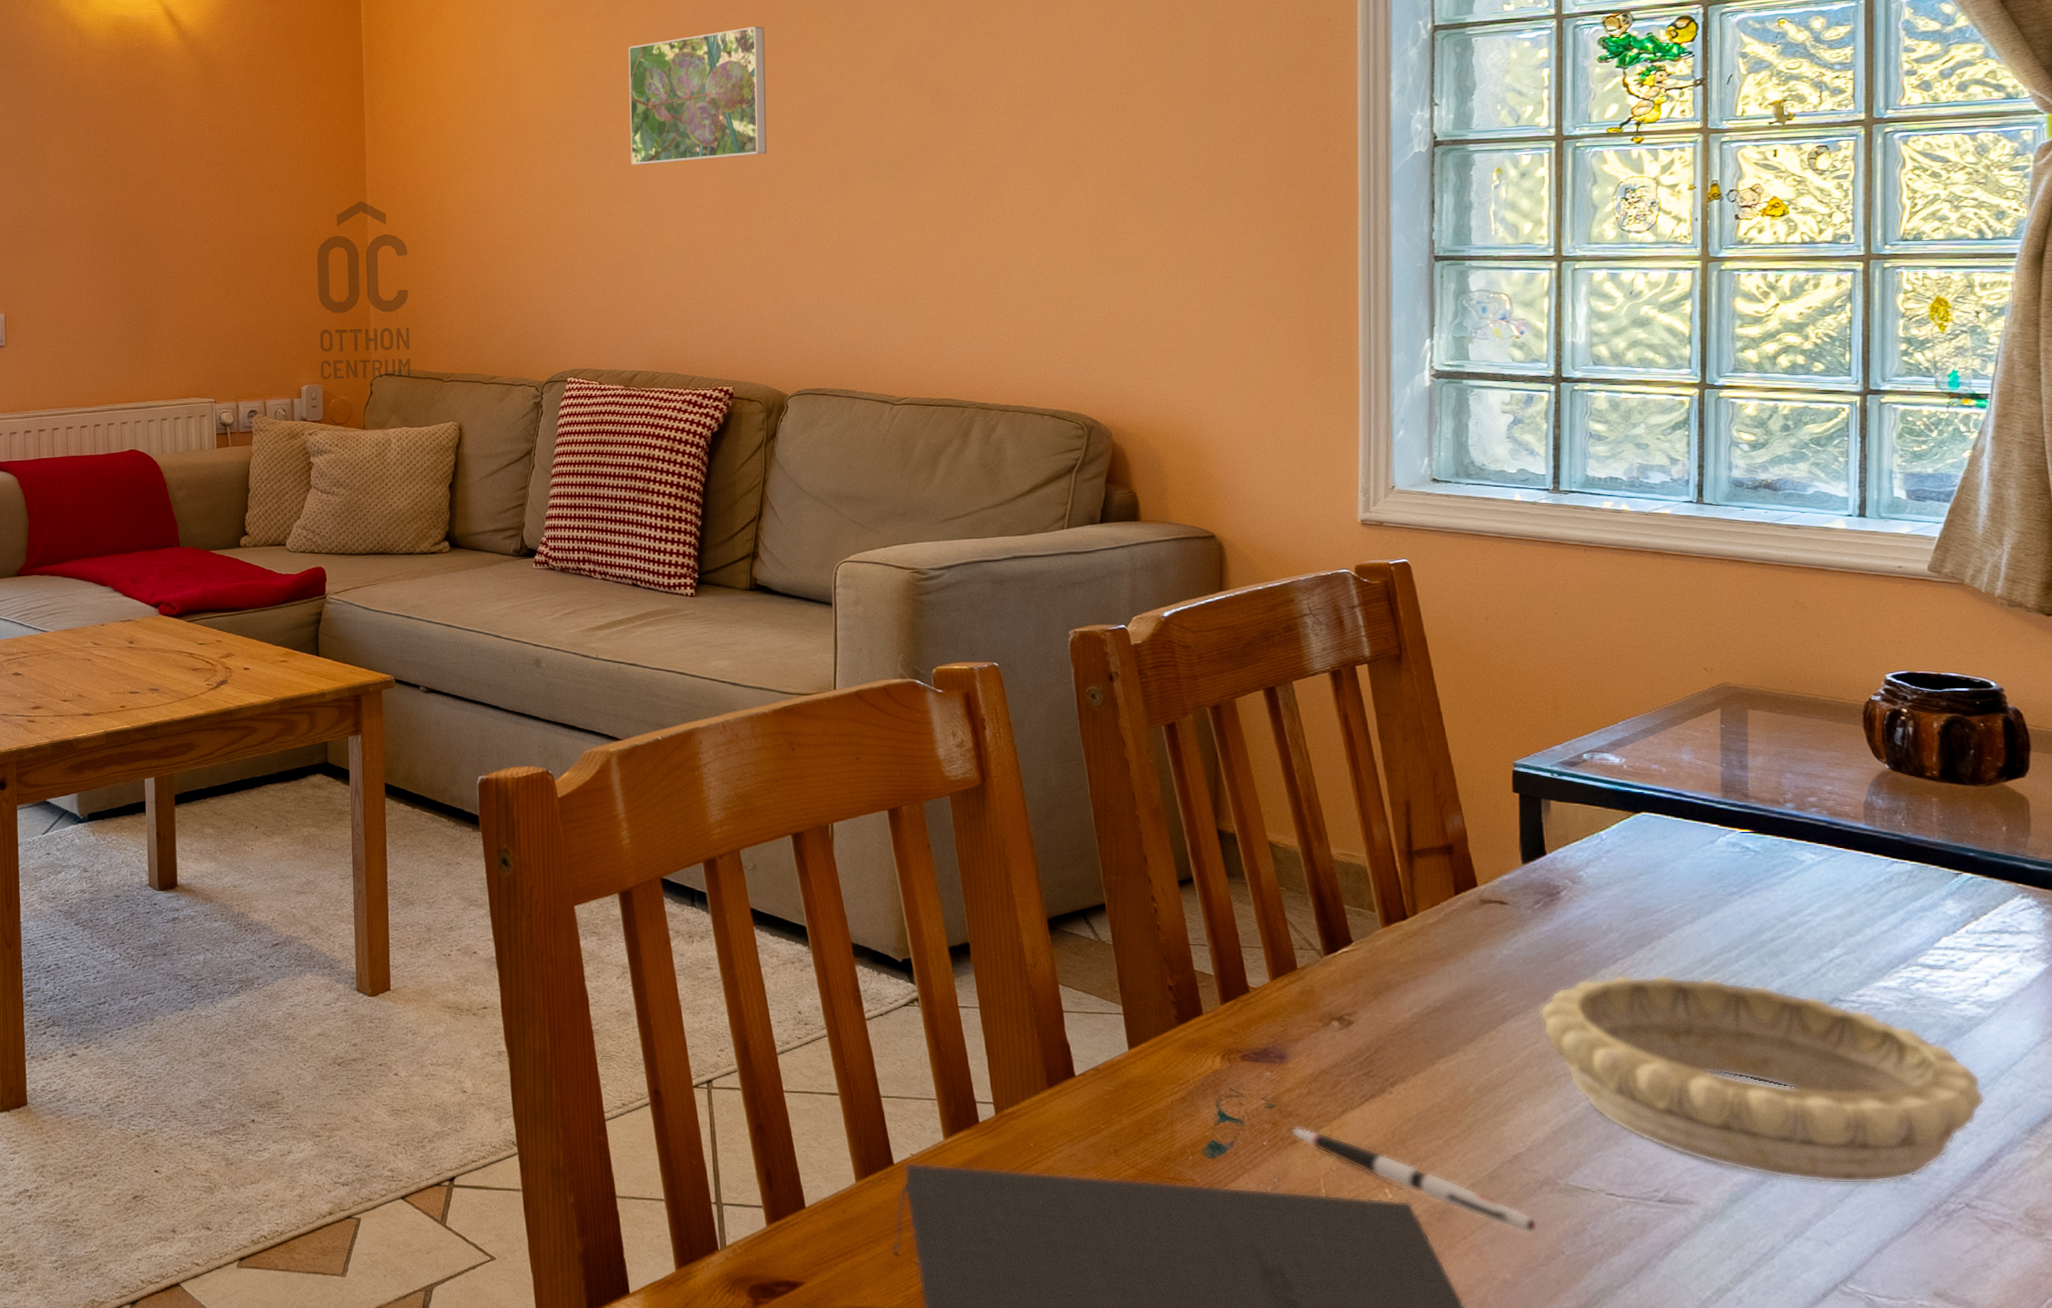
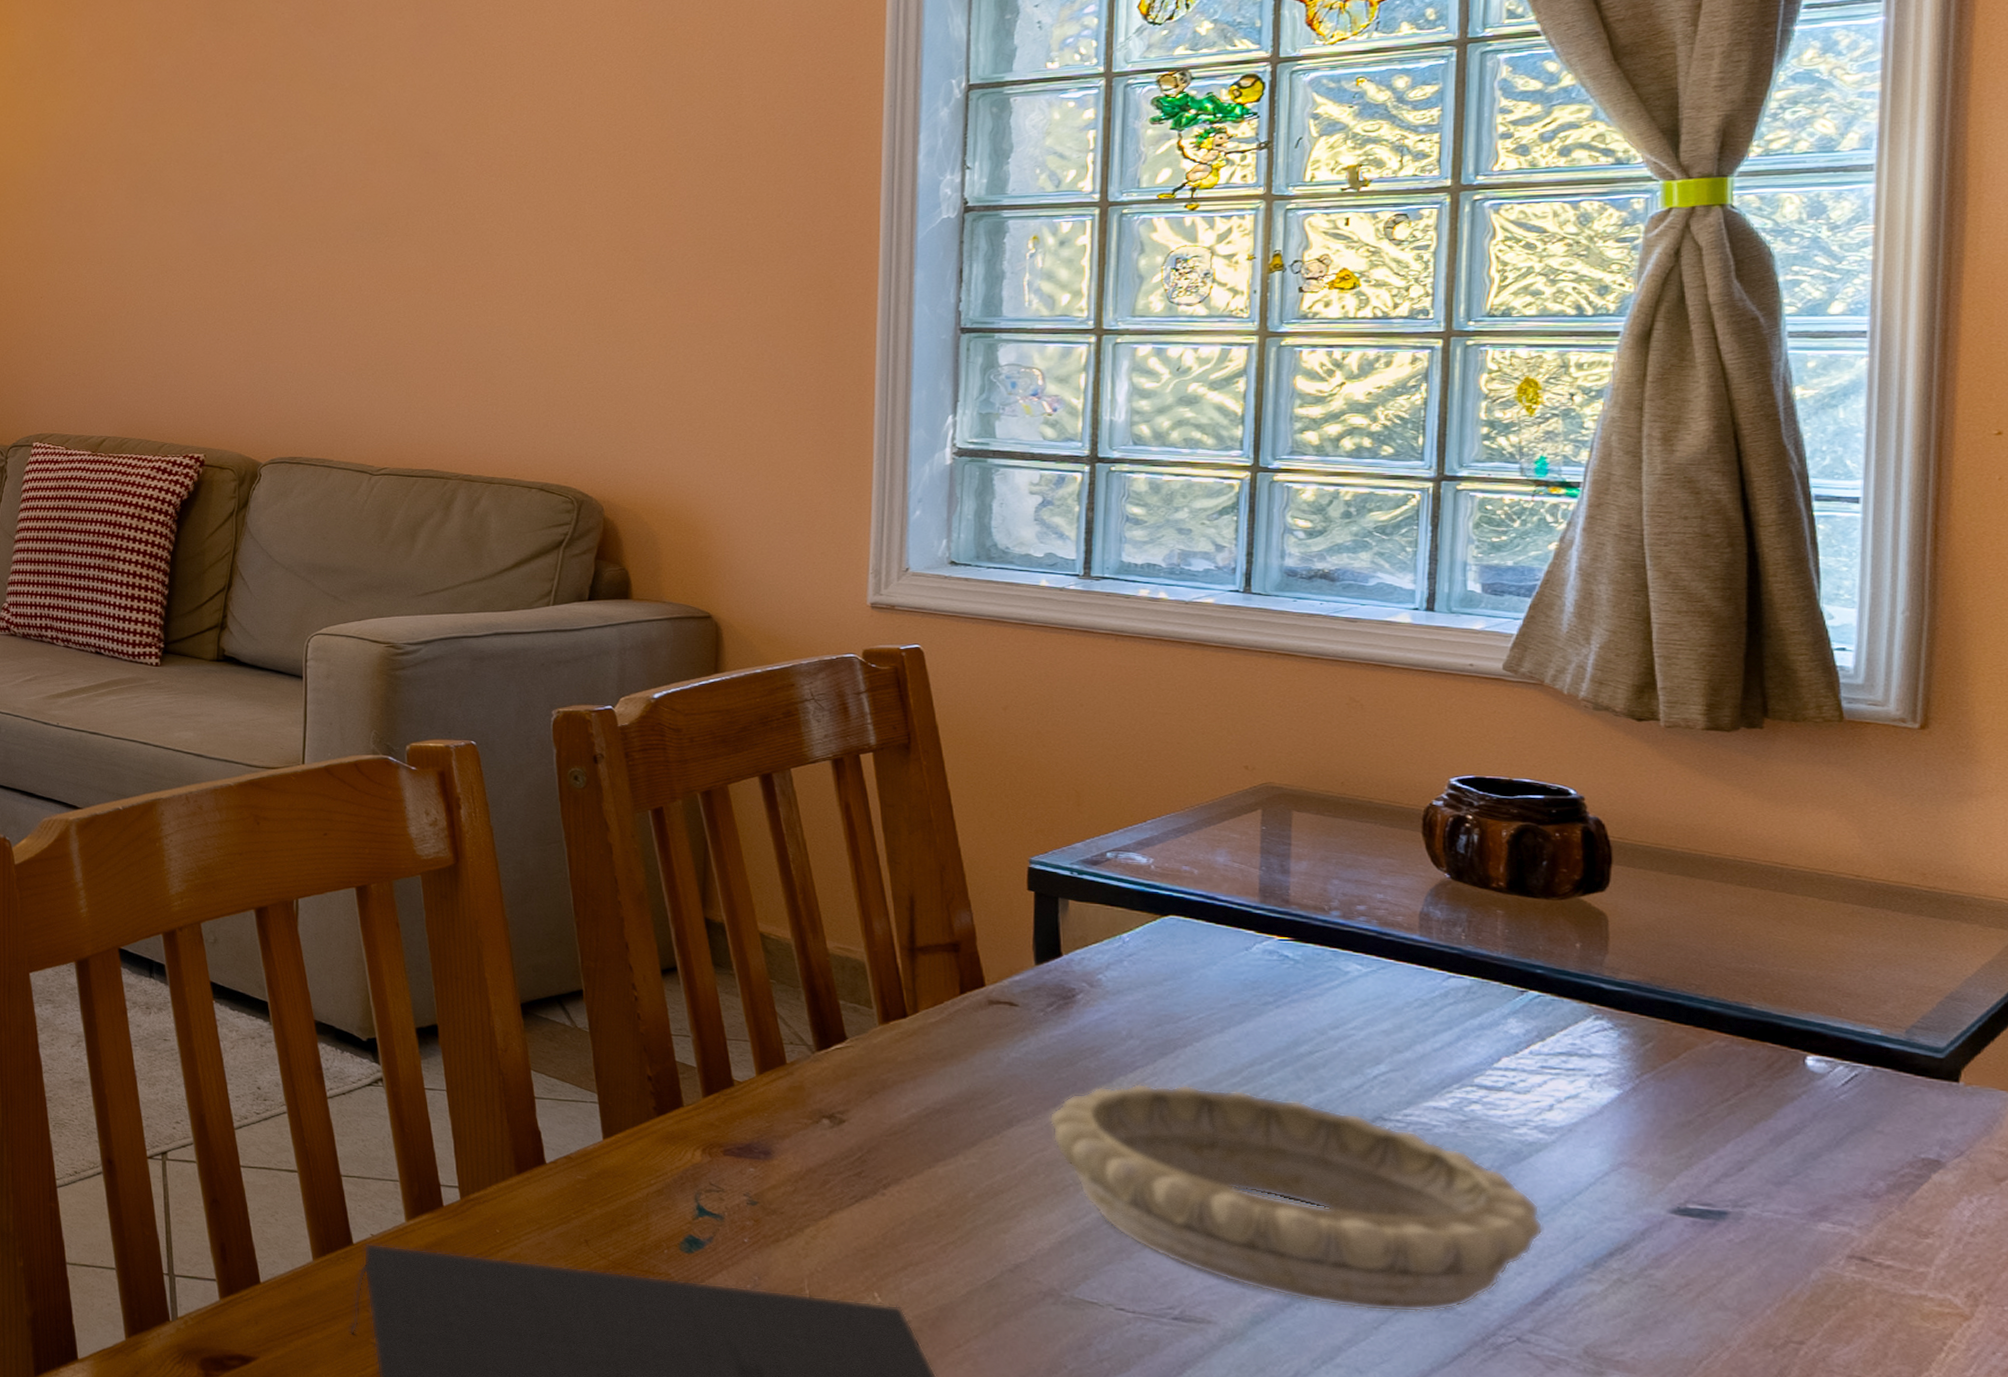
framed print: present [628,26,767,165] -> none [102,84,246,227]
pen: present [1288,1127,1538,1234] -> none [771,1225,1039,1346]

